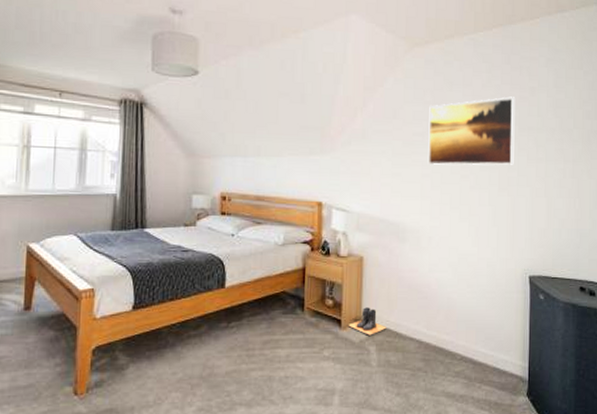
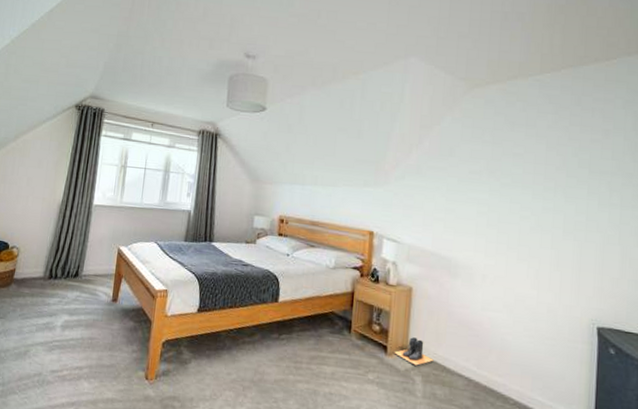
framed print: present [428,96,516,166] -> none [484,138,586,209]

